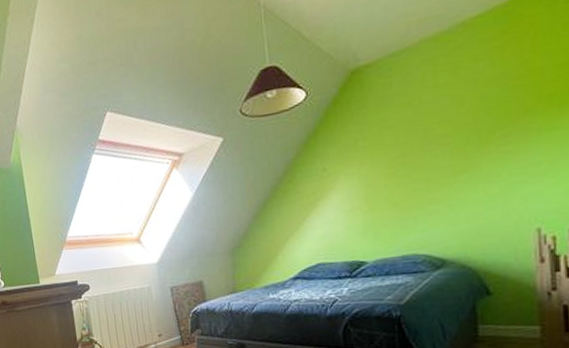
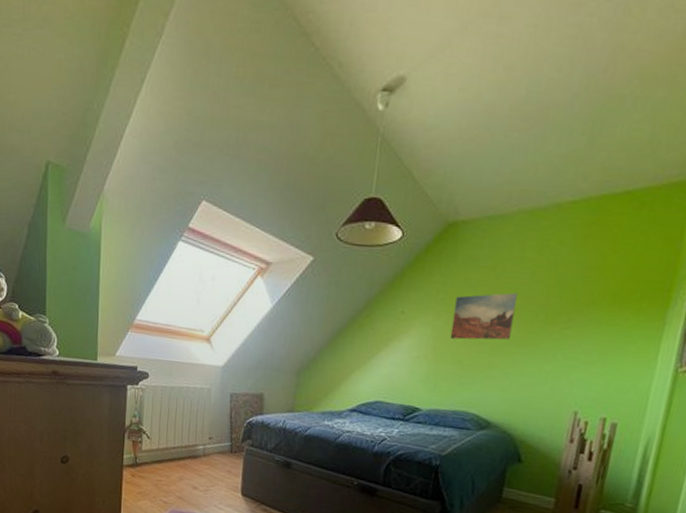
wall art: none [377,122,444,184] -> present [450,293,518,340]

